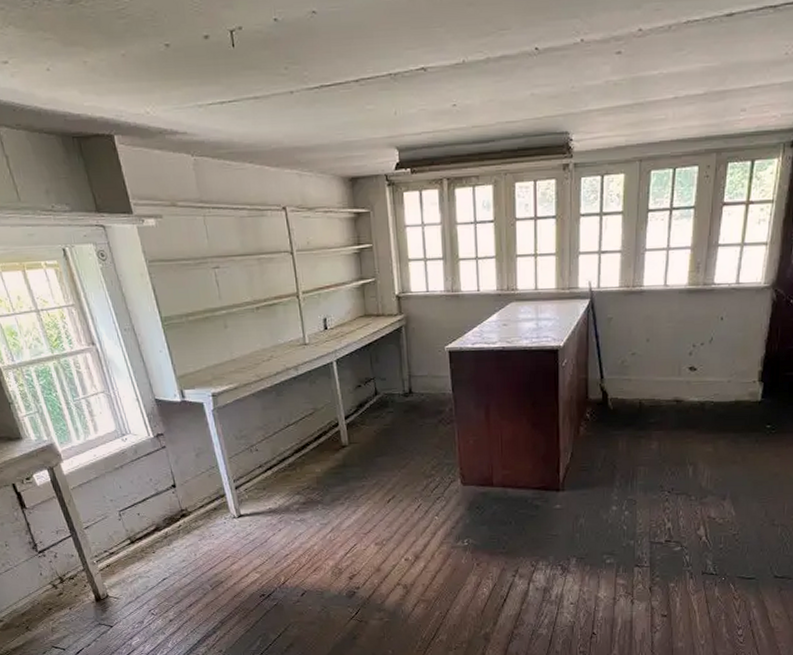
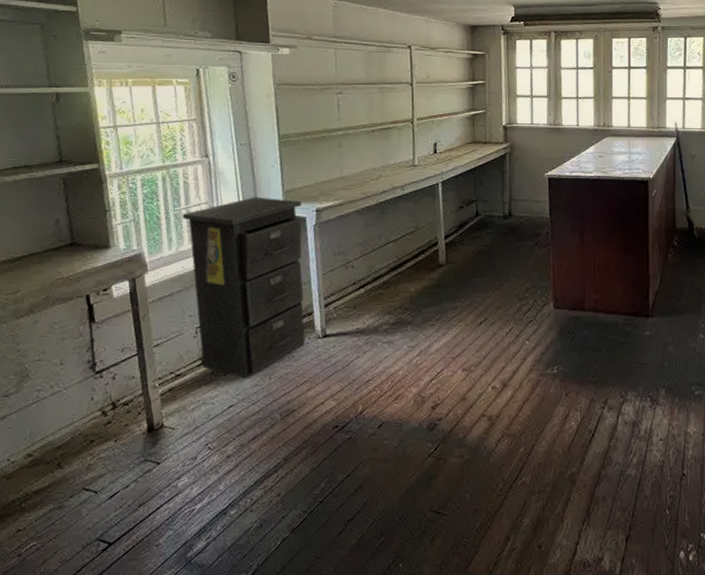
filing cabinet: none [82,383,222,555] -> present [182,197,305,379]

